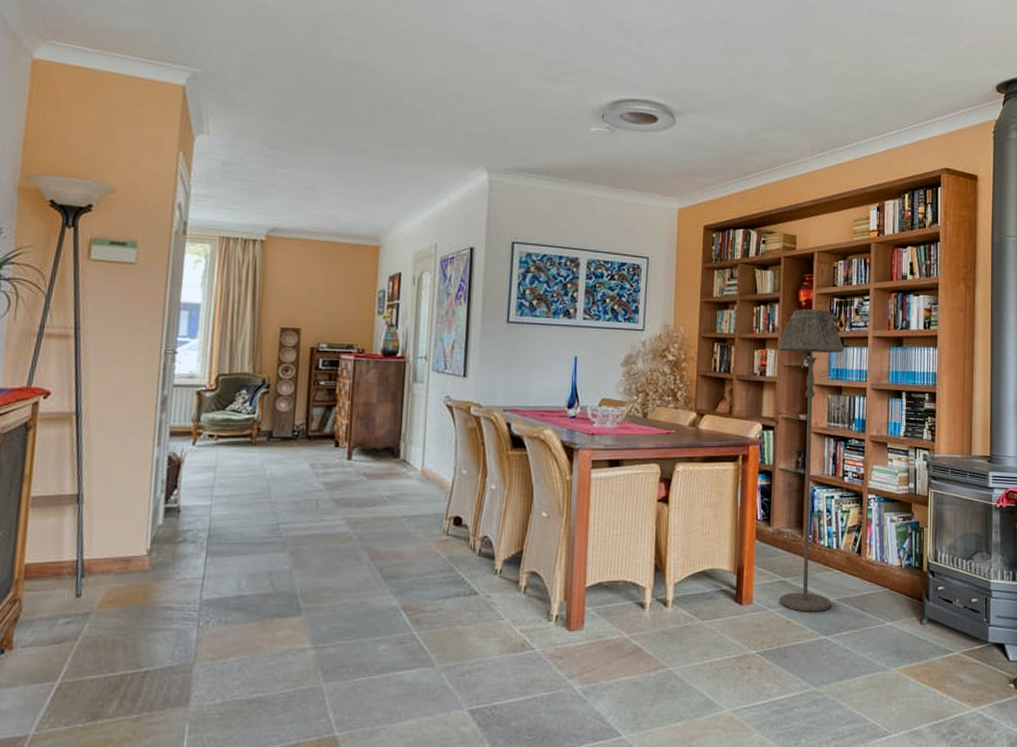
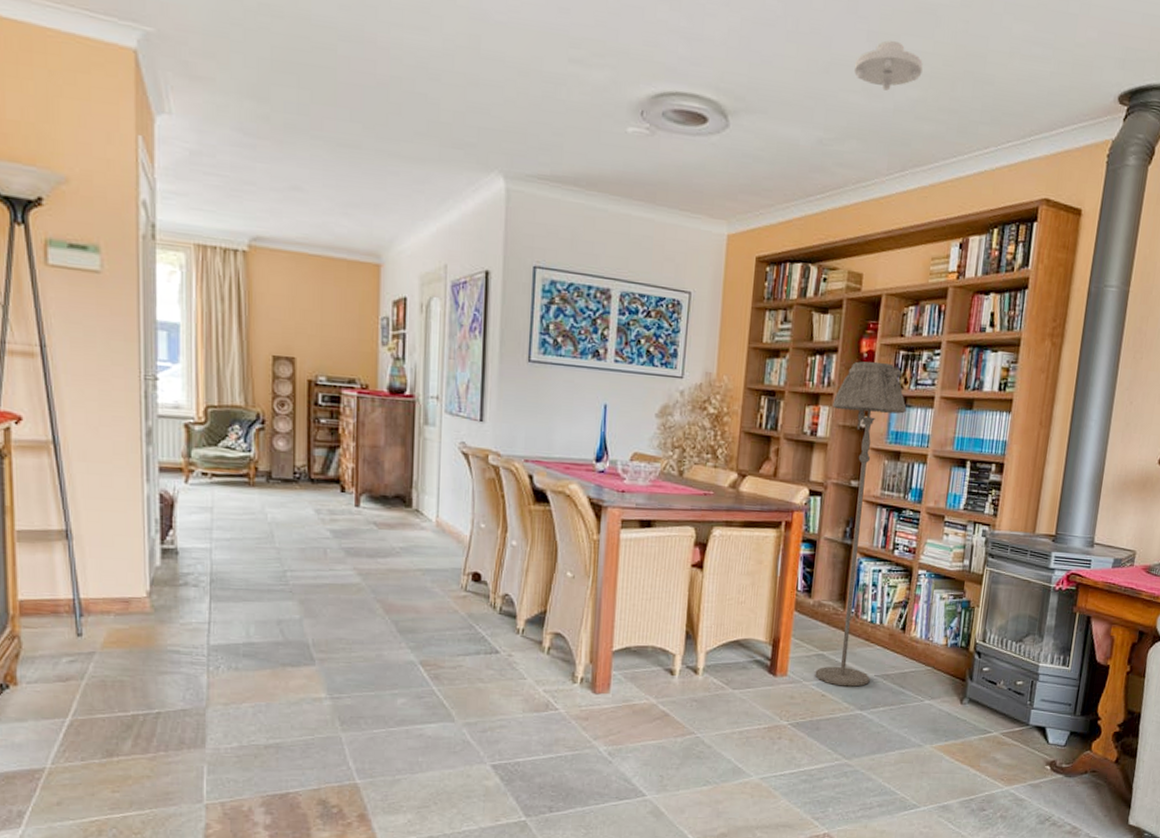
ceiling light: none [777,52,833,91] -> present [854,40,923,91]

